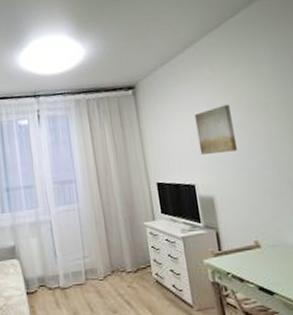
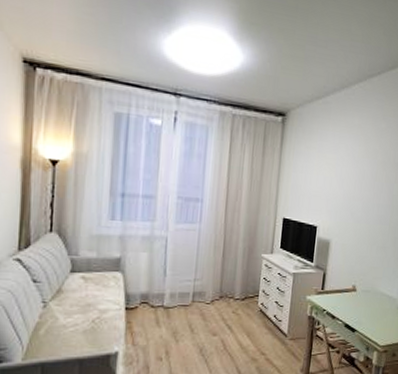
wall art: present [194,104,238,155] -> none [329,155,367,202]

